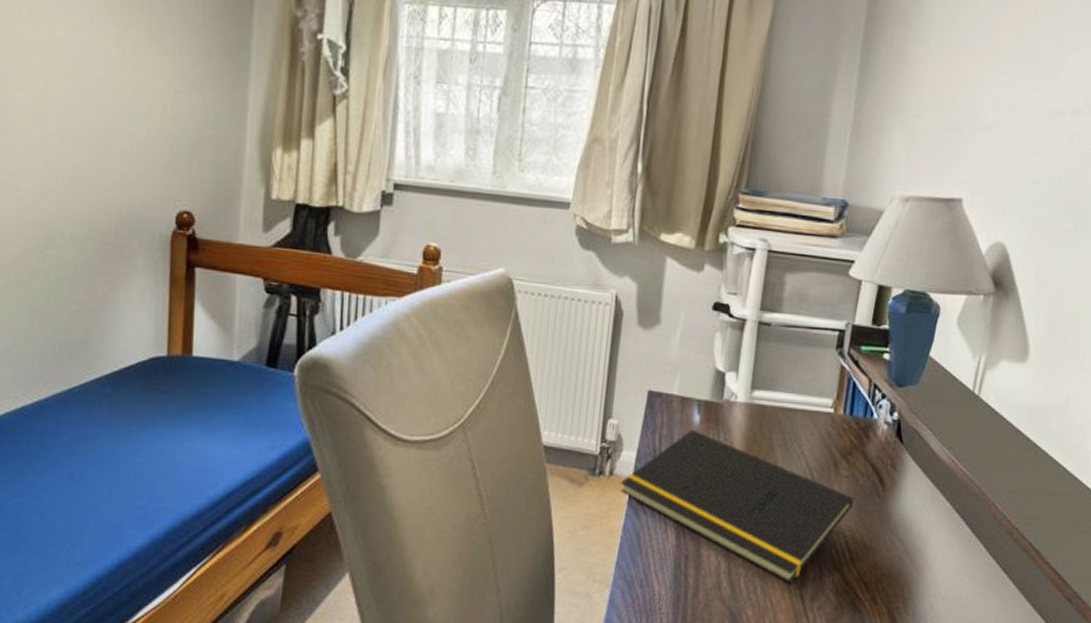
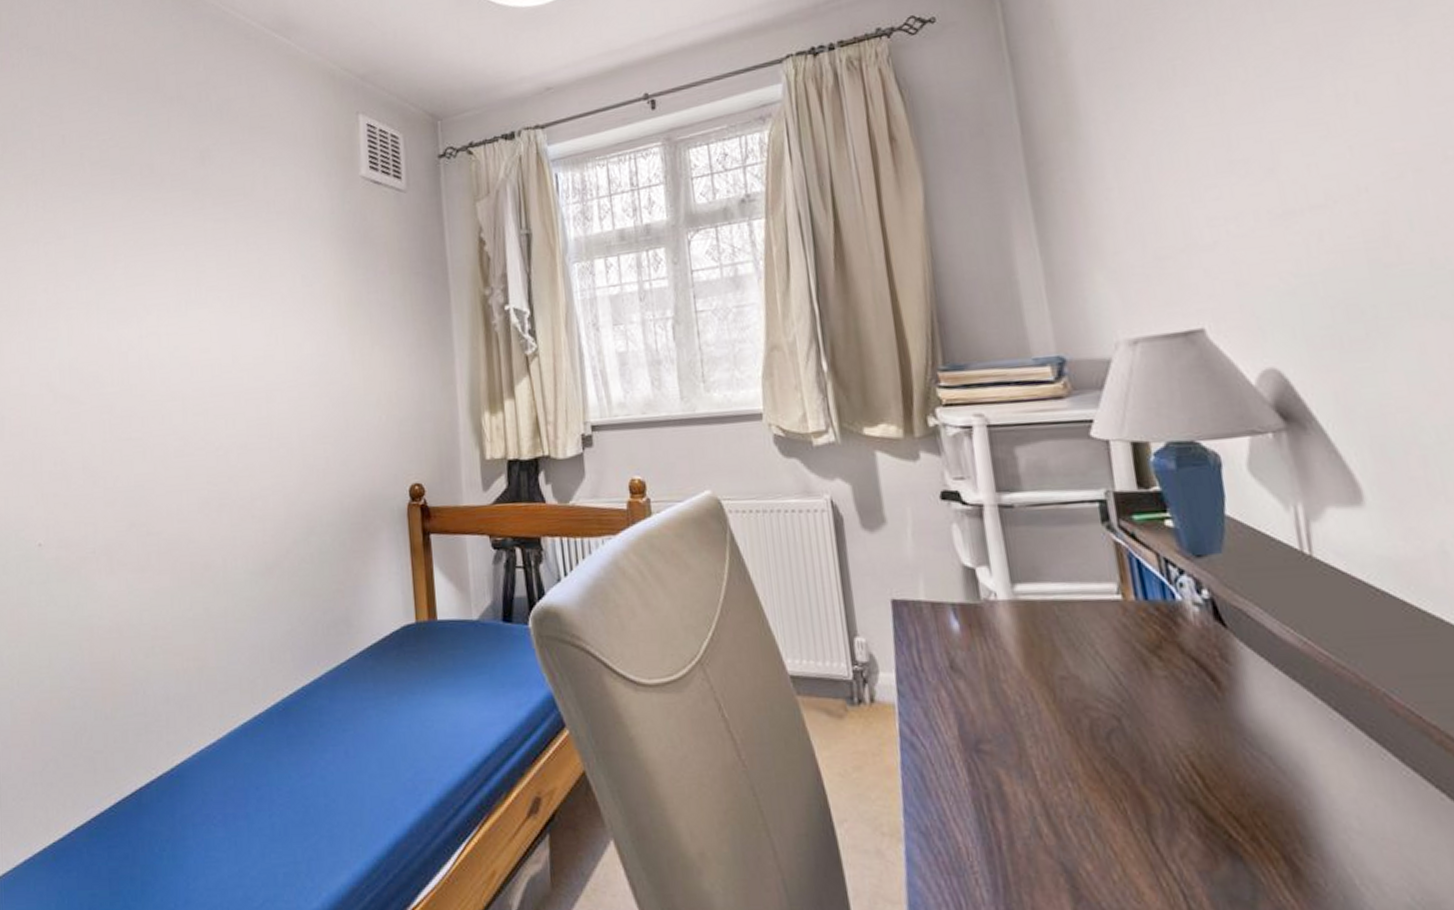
notepad: present [620,429,854,584] -> none [884,638,1185,825]

